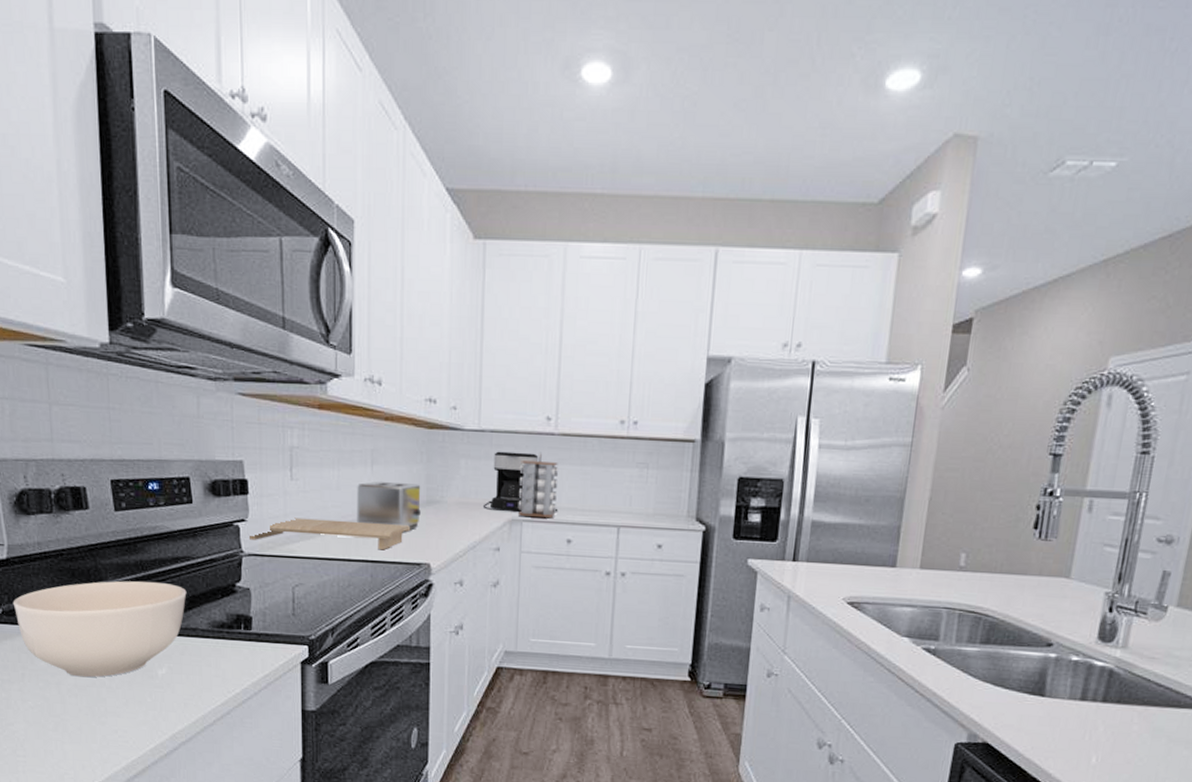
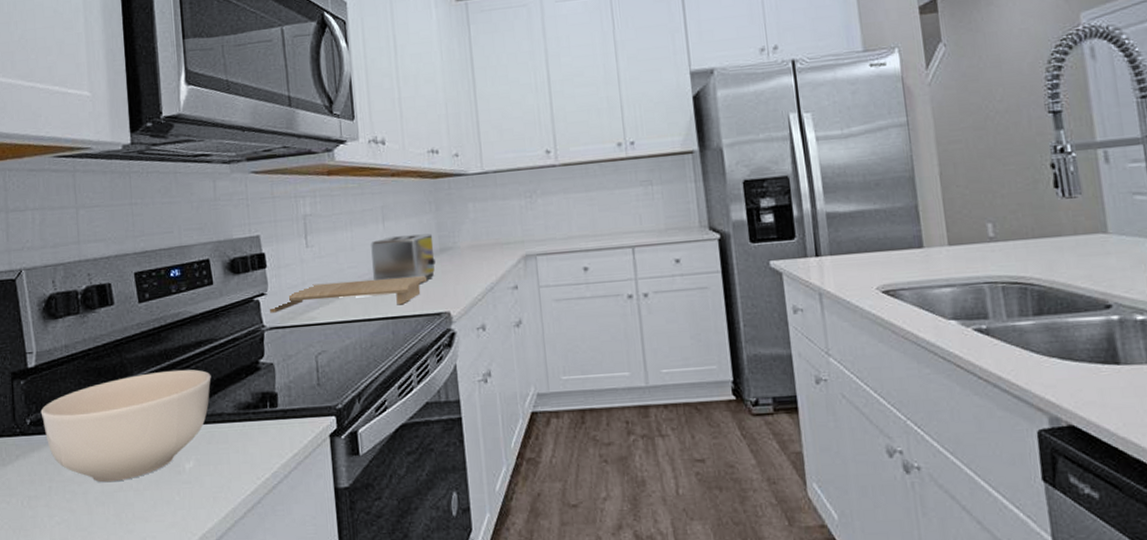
coffee maker: present [482,451,558,513] -> none [495,186,571,249]
spice rack: present [517,452,559,519] -> none [527,184,568,251]

